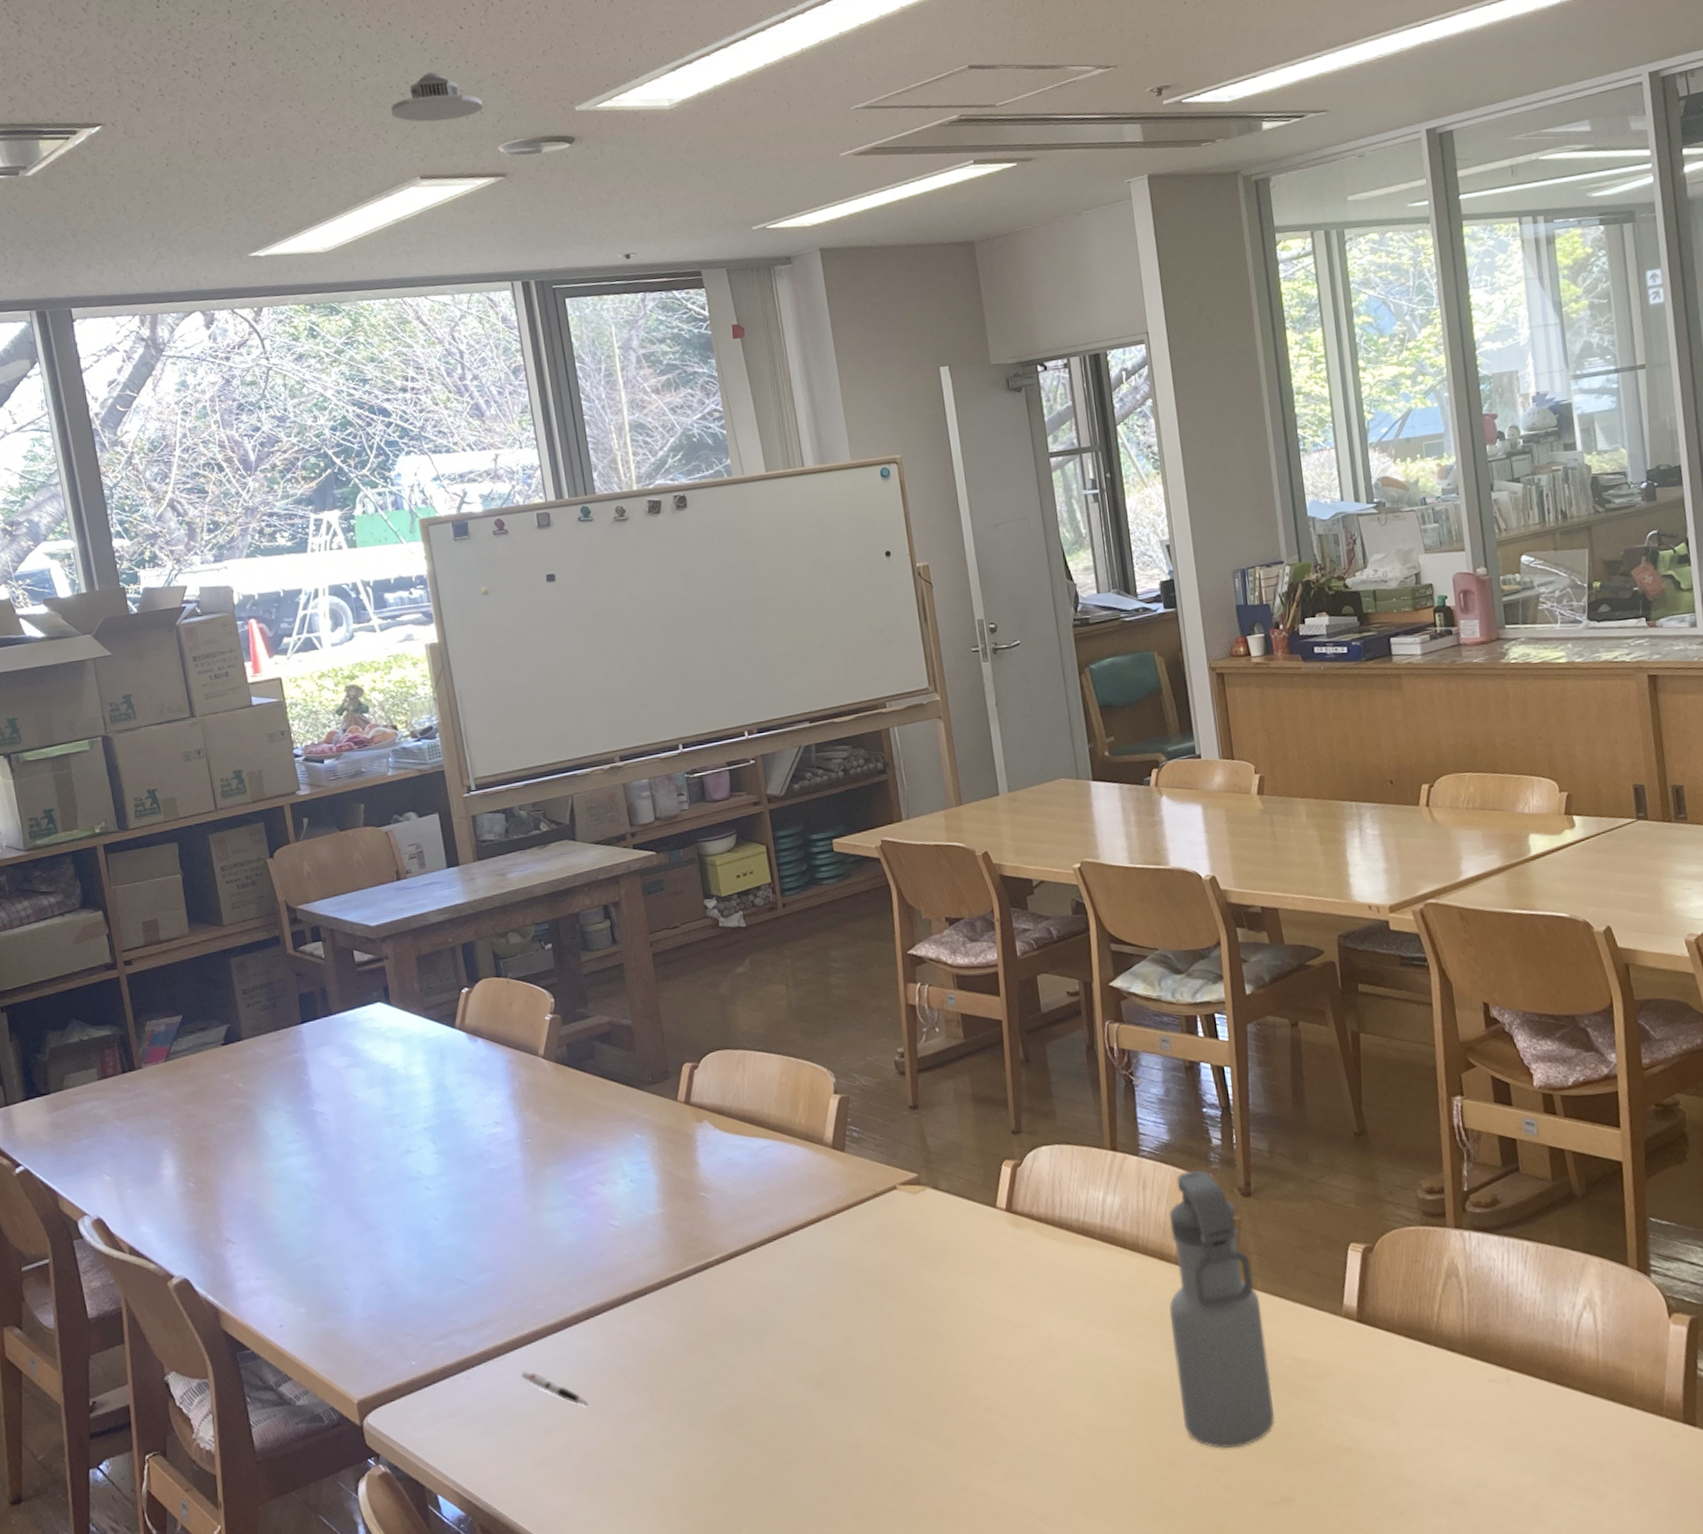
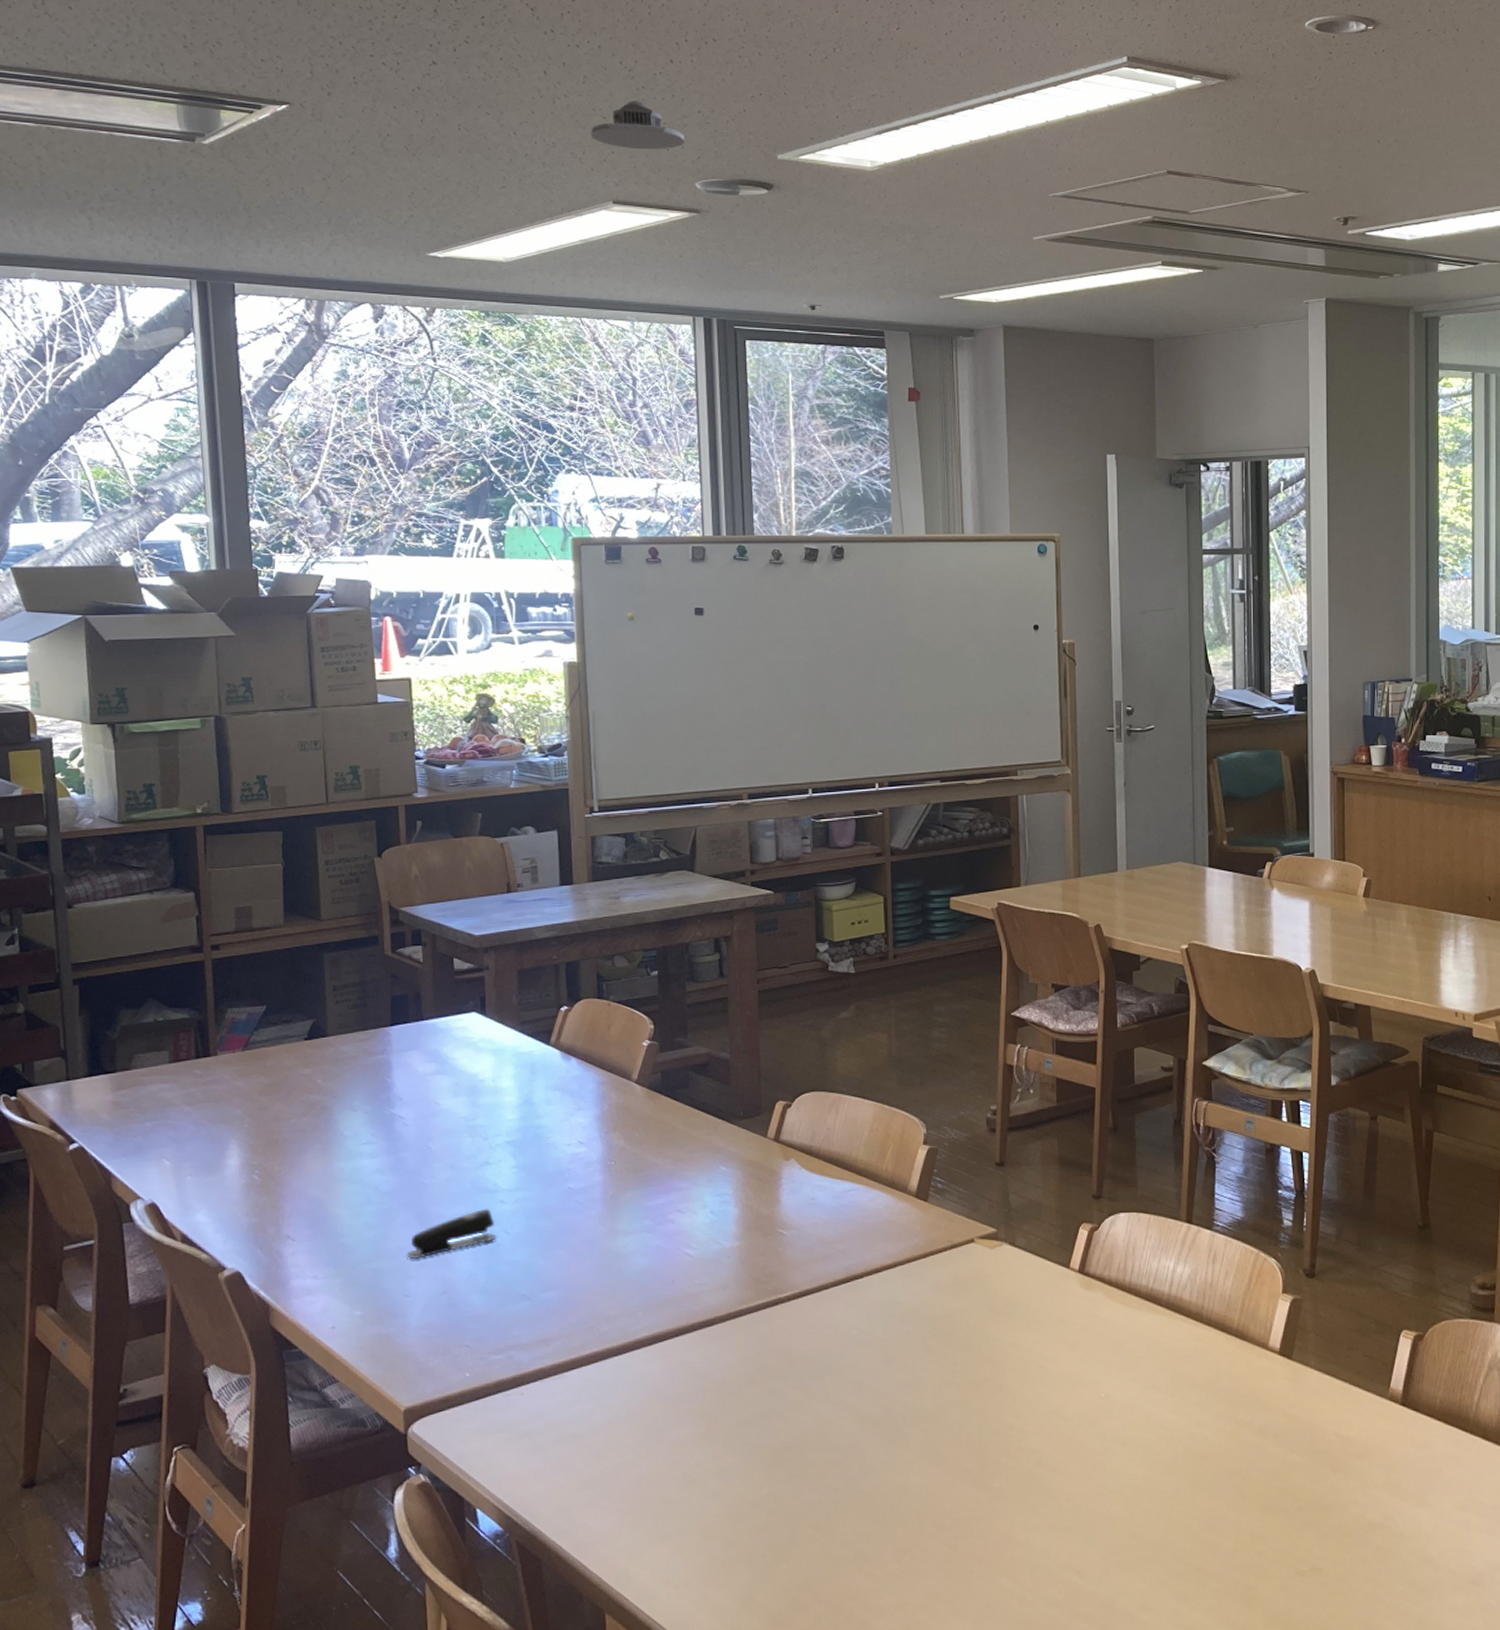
stapler: none [342,1196,426,1252] -> present [407,1208,497,1259]
pen: present [521,1372,588,1406] -> none [577,1392,642,1430]
water bottle: present [1168,1170,1275,1449] -> none [1224,1248,1314,1517]

